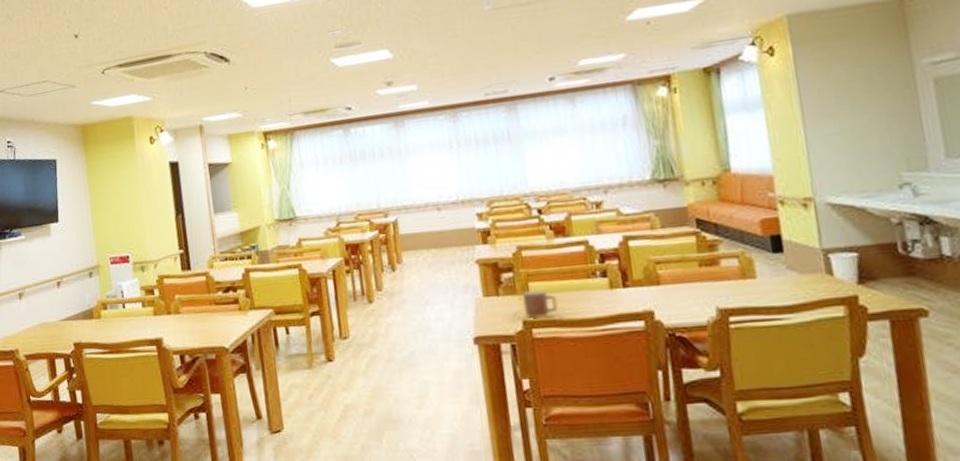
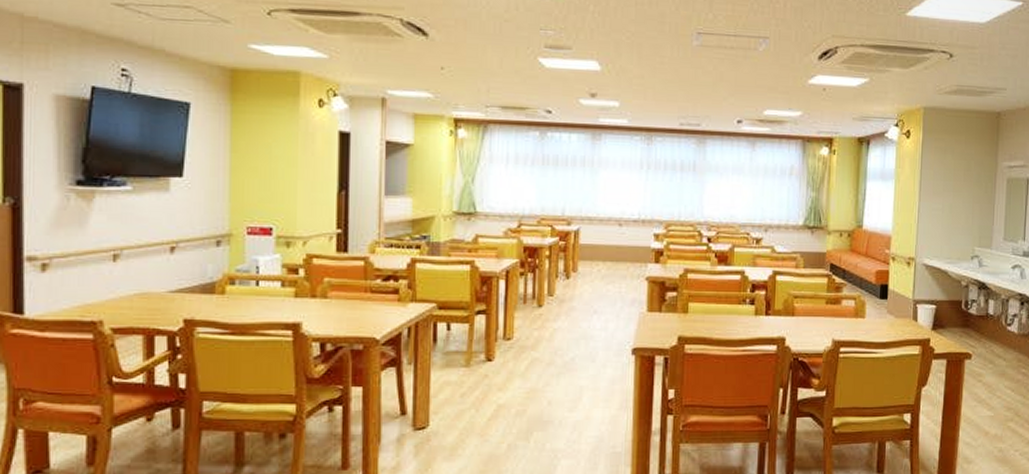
mug: present [521,289,558,319] -> none [680,310,710,336]

